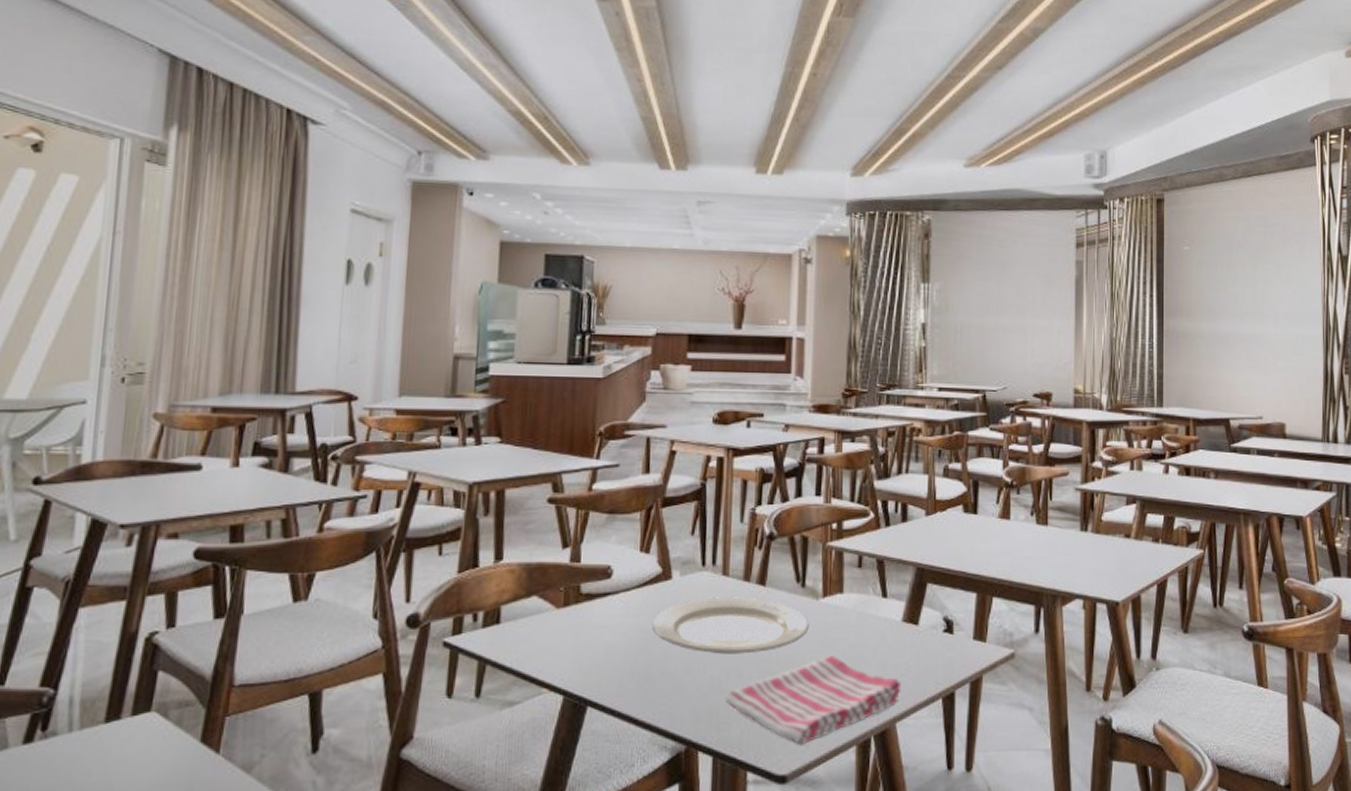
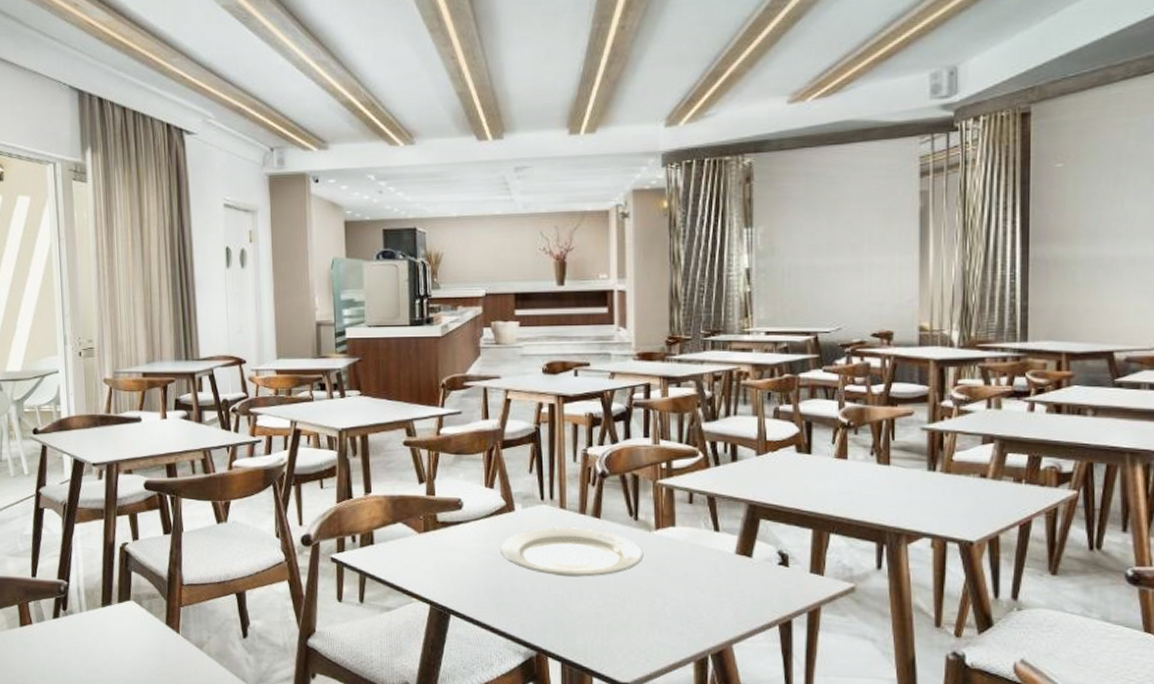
dish towel: present [724,655,902,745] -> none [568,582,737,658]

